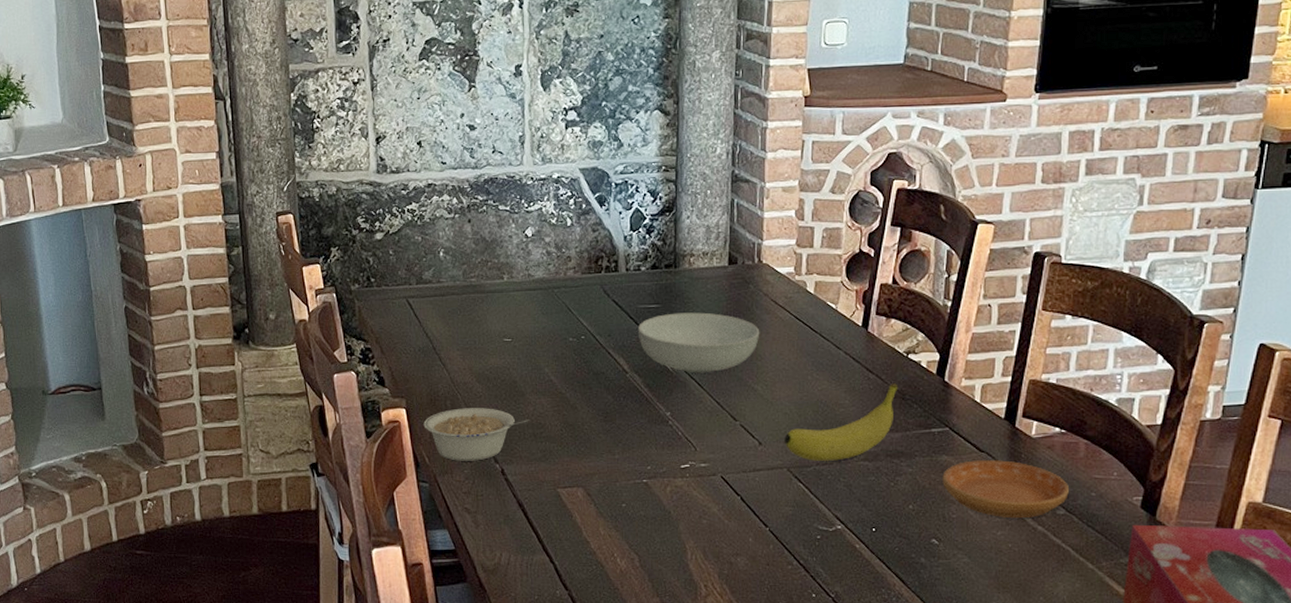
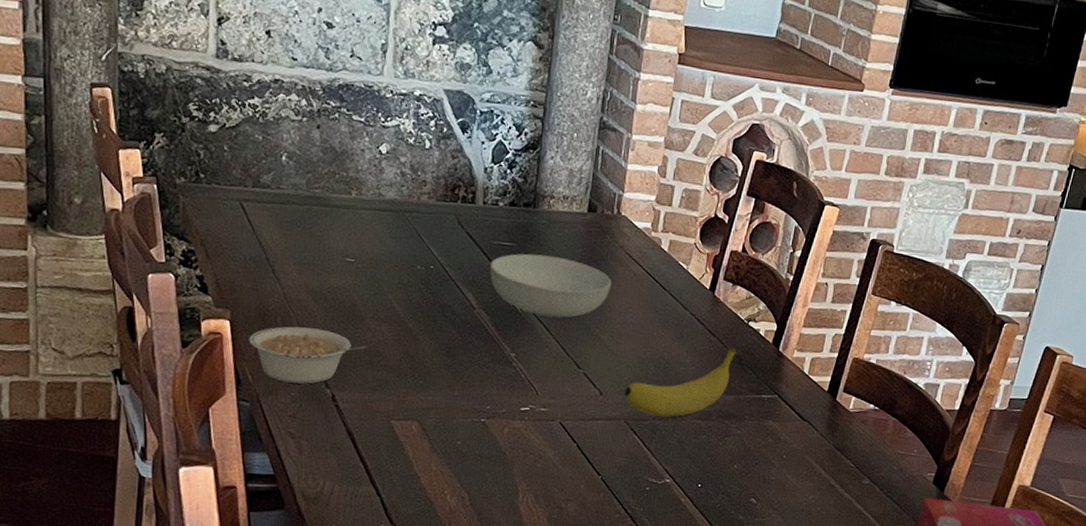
saucer: present [942,460,1070,519] -> none [766,428,876,485]

